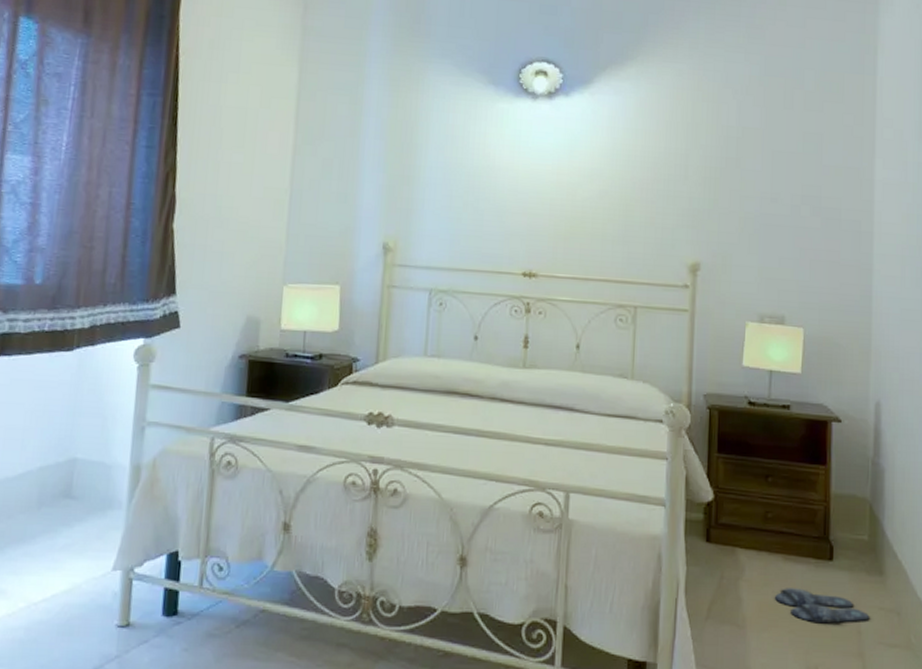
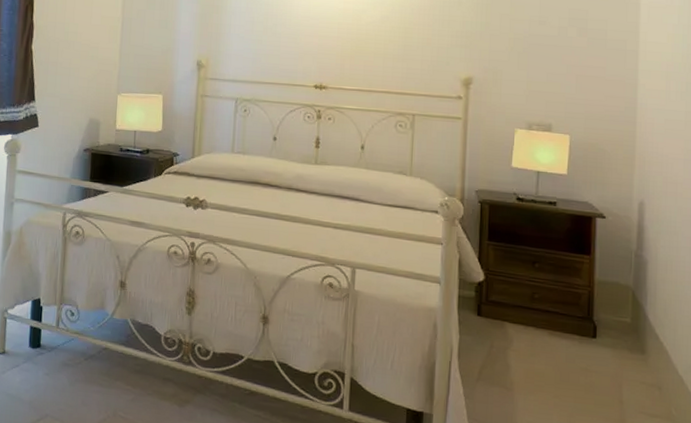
slippers: present [775,588,870,624] -> none [541,359,632,393]

